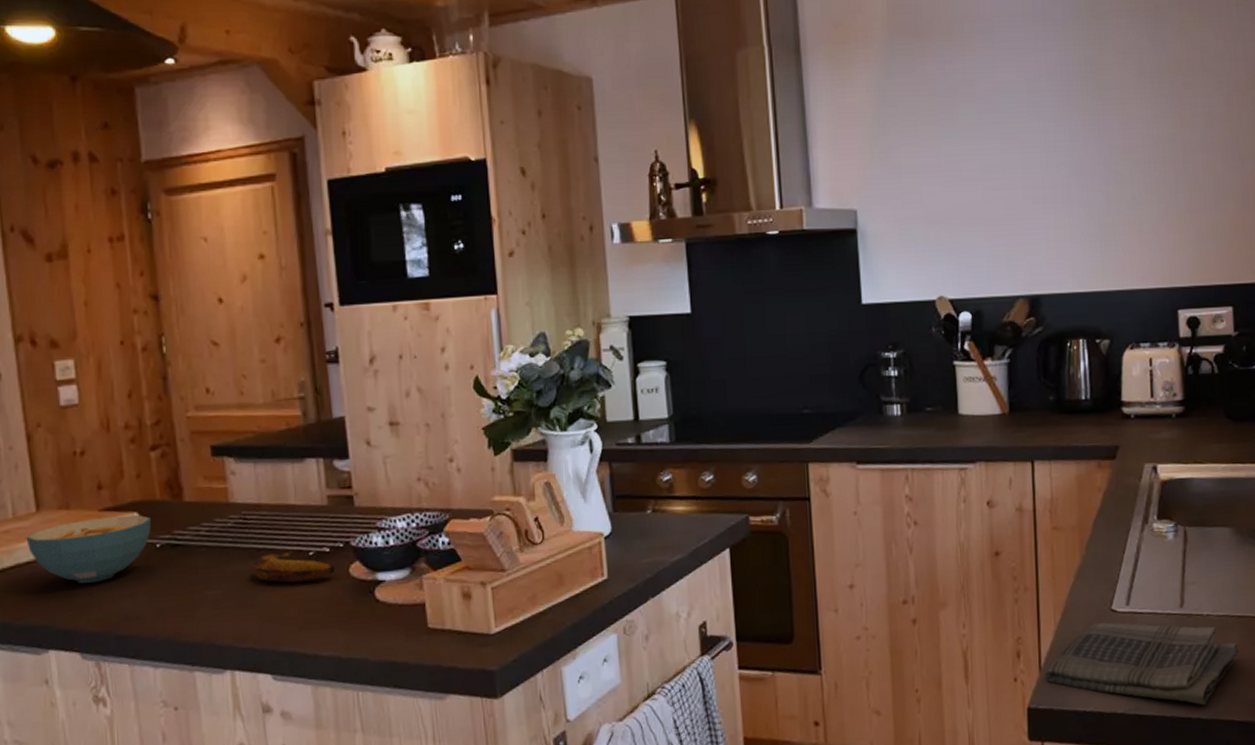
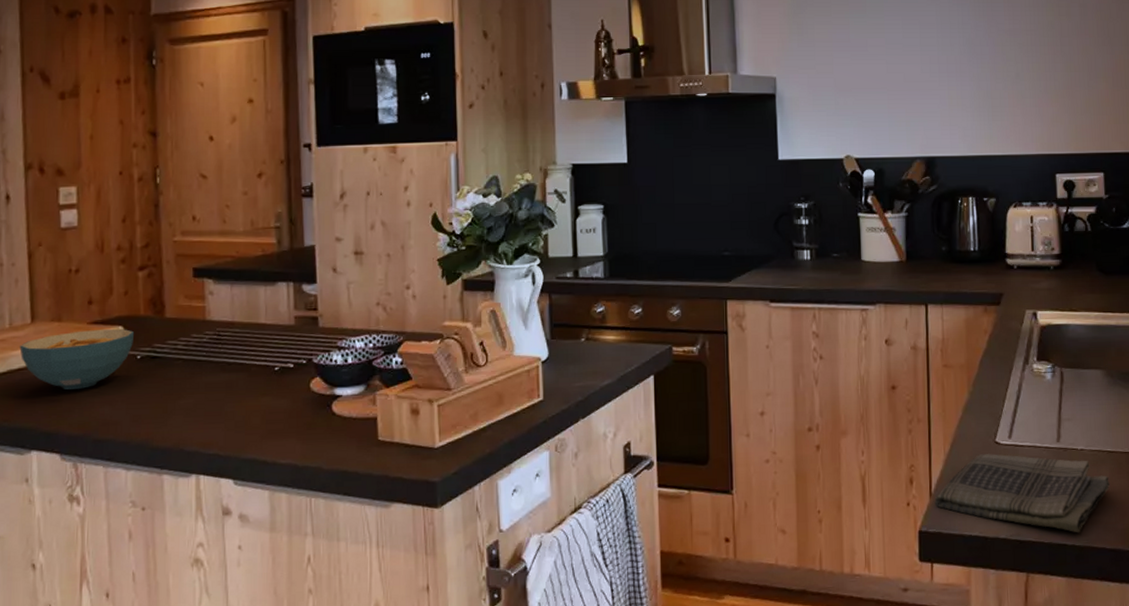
banana: present [251,551,335,583] -> none [222,366,297,395]

